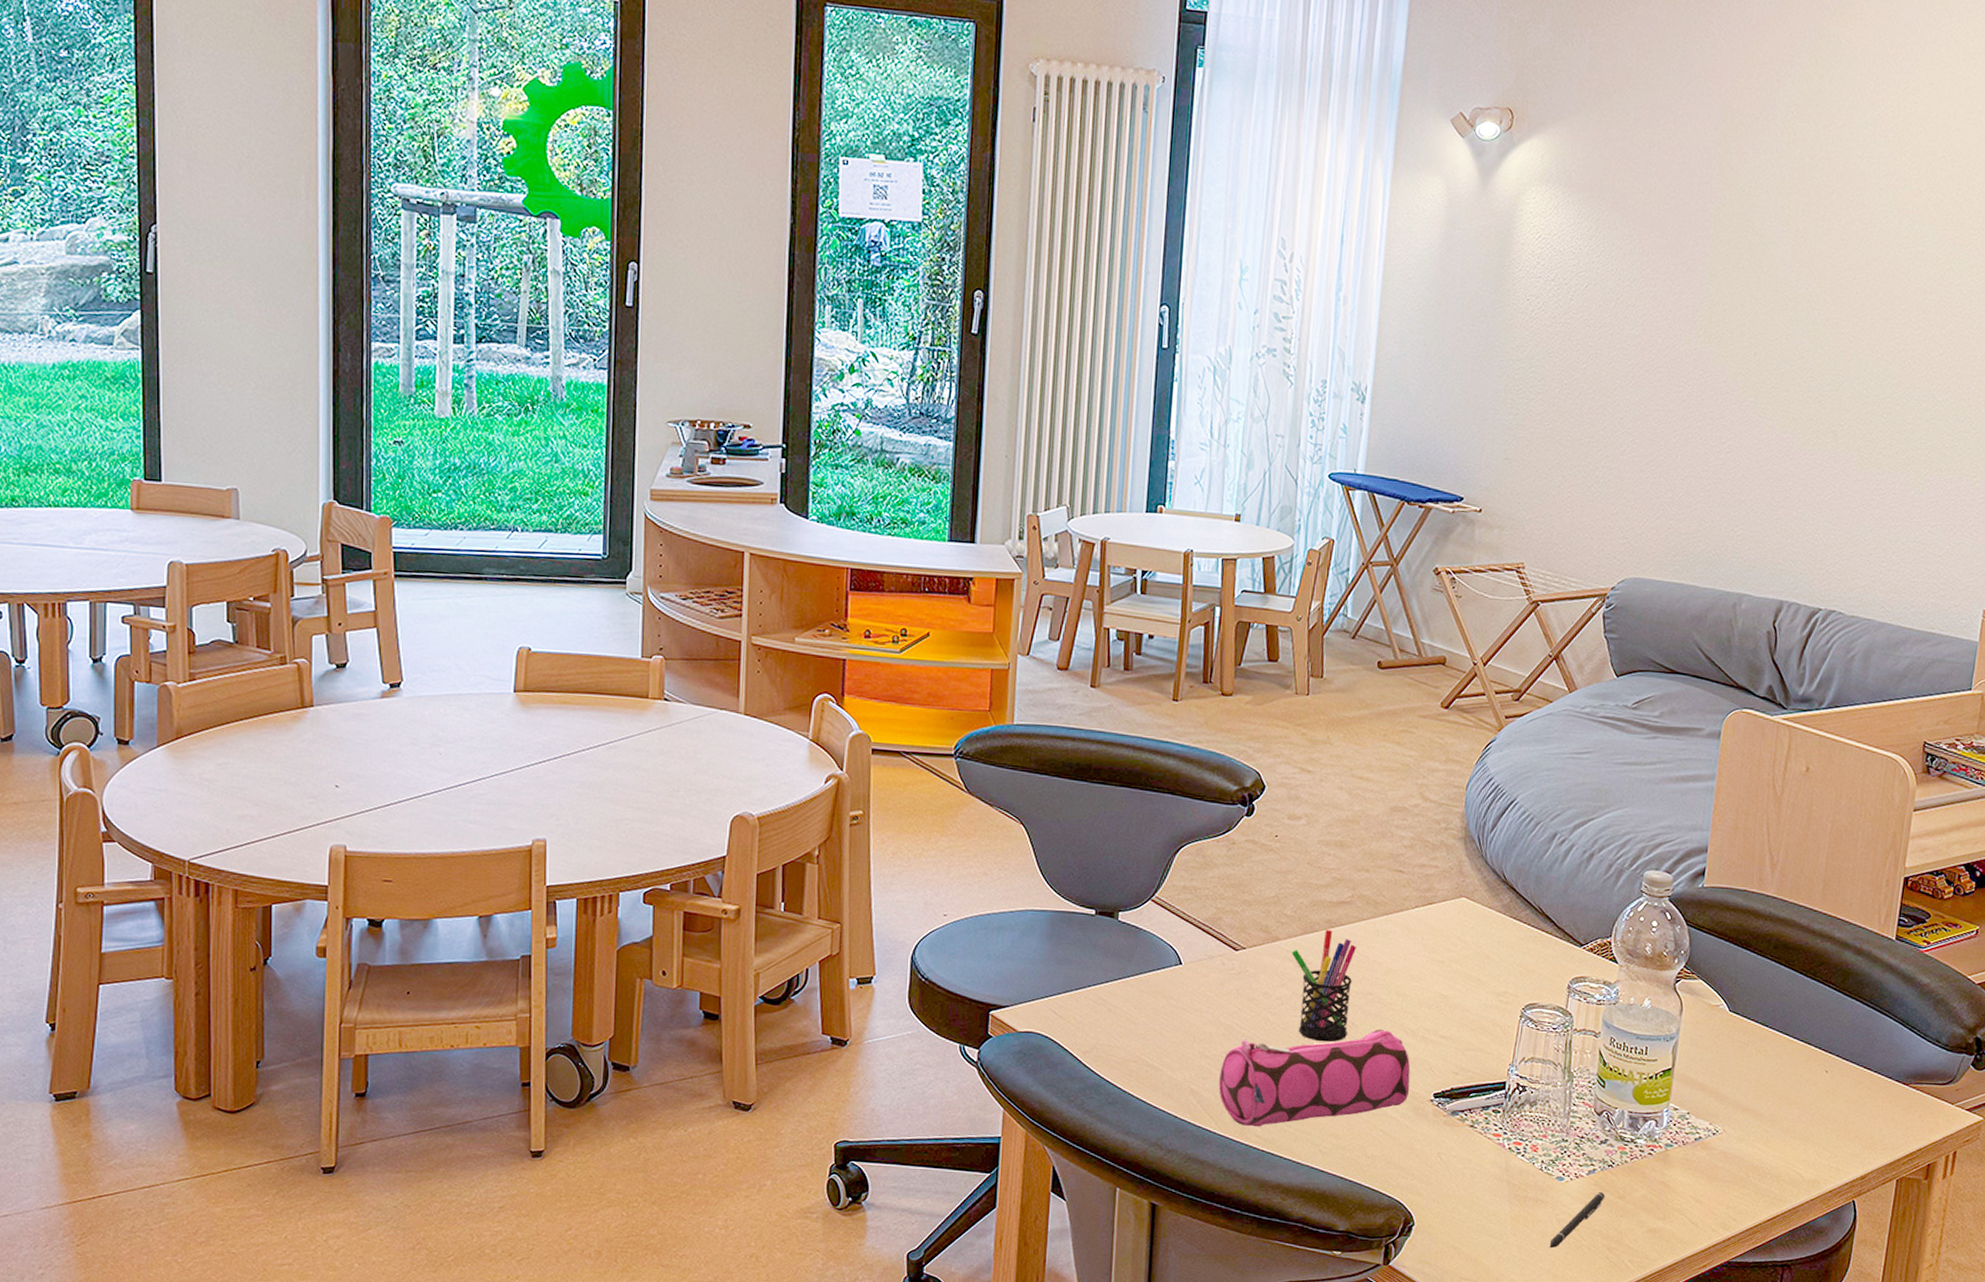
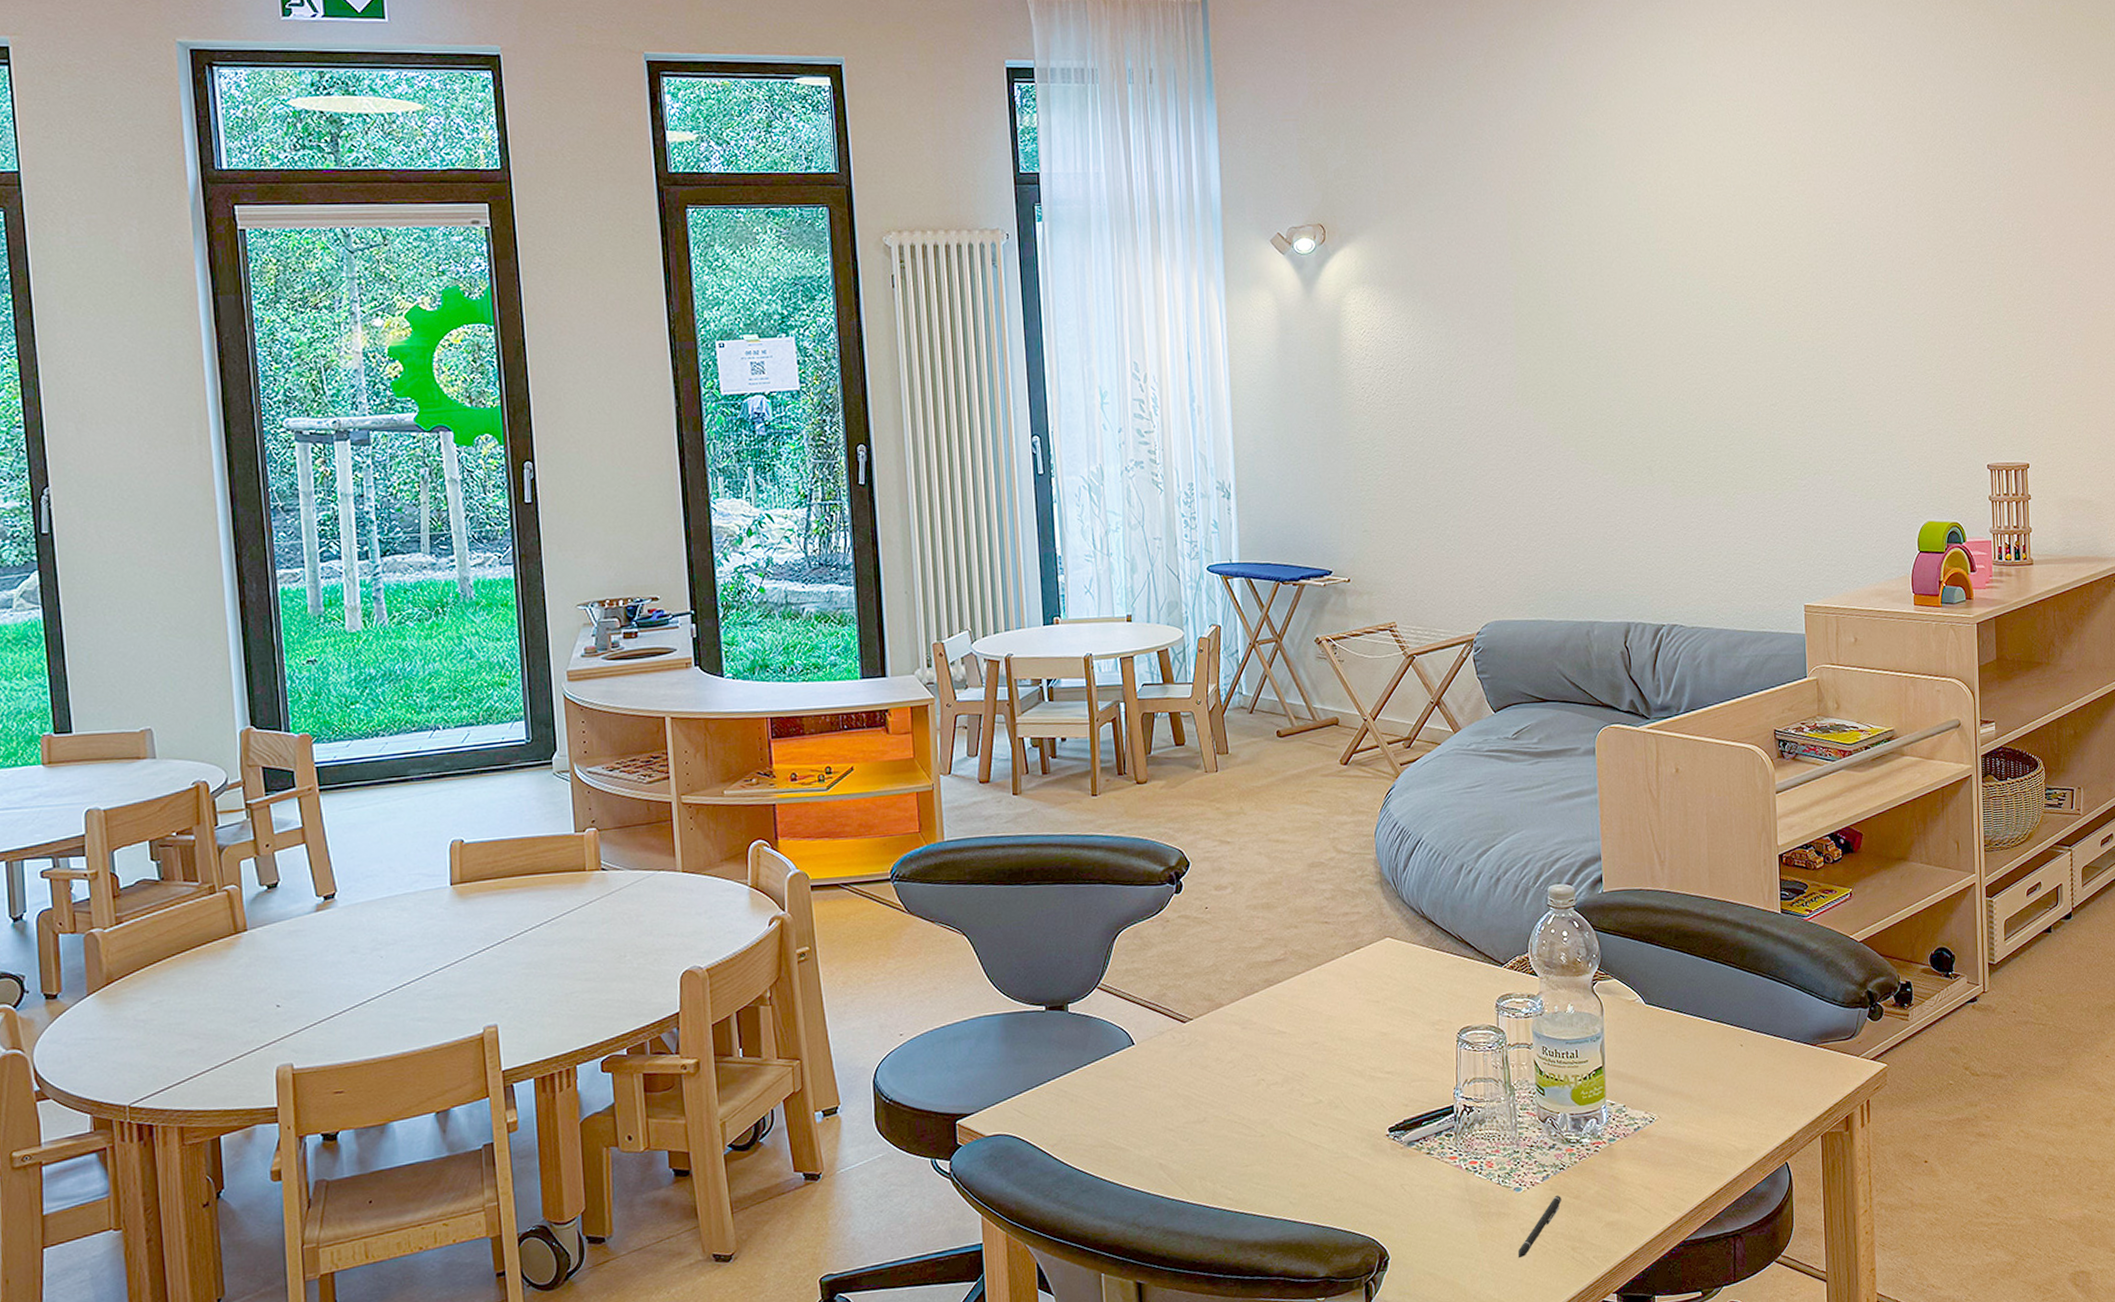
pencil case: present [1219,1029,1411,1127] -> none [1185,1075,1366,1191]
pen holder: present [1291,930,1356,1042] -> none [1235,988,1299,1097]

